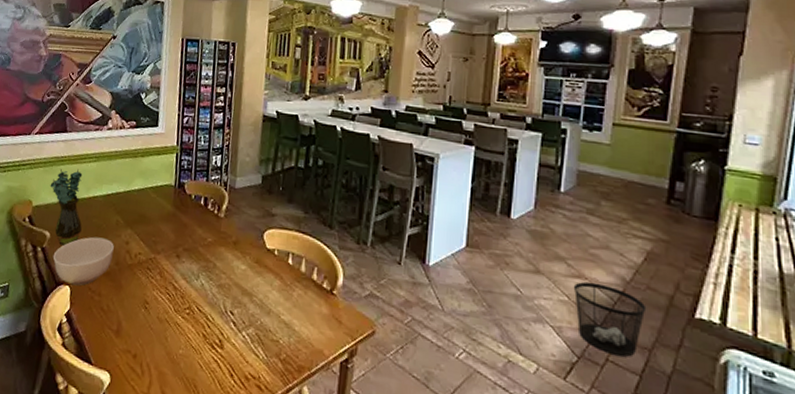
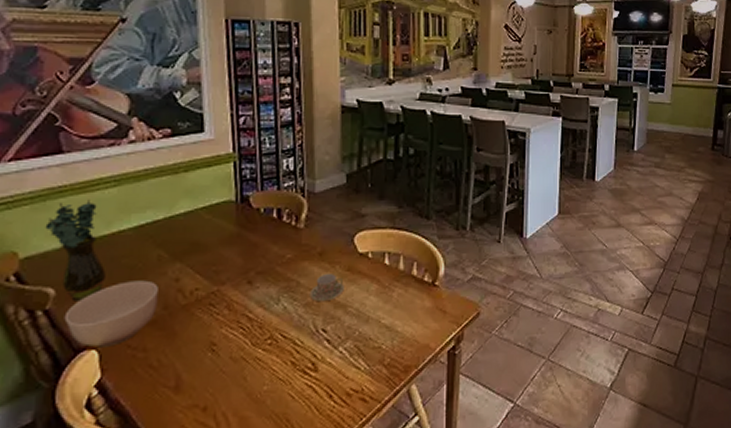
teacup: none [222,262,252,287] -> present [309,274,344,302]
waste bin: present [573,281,647,357] -> none [646,226,699,284]

